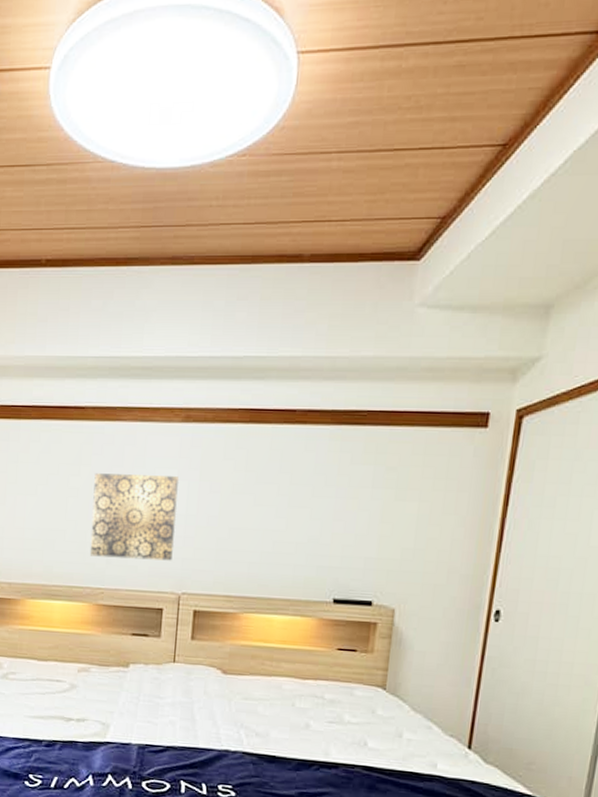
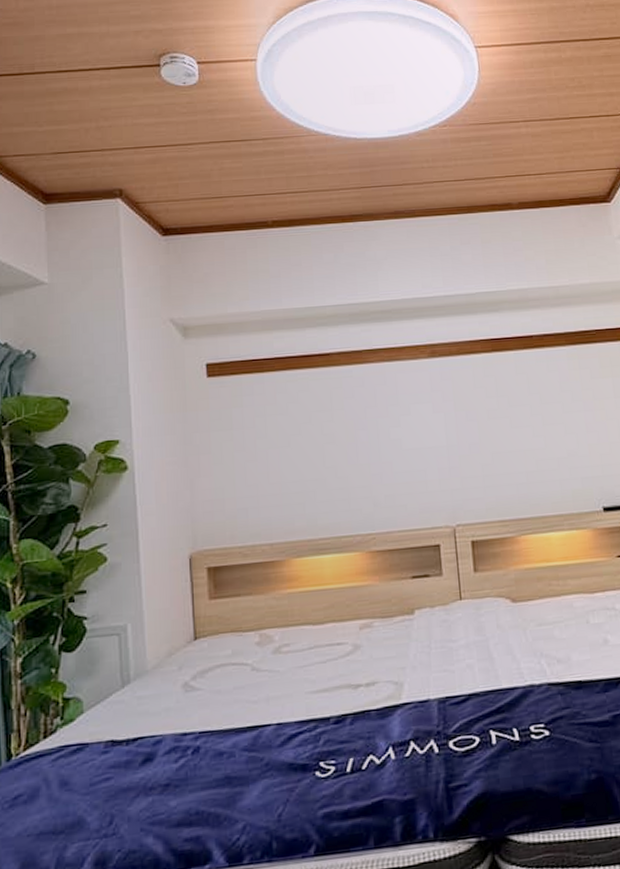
wall art: present [89,473,179,561] -> none [349,410,441,502]

